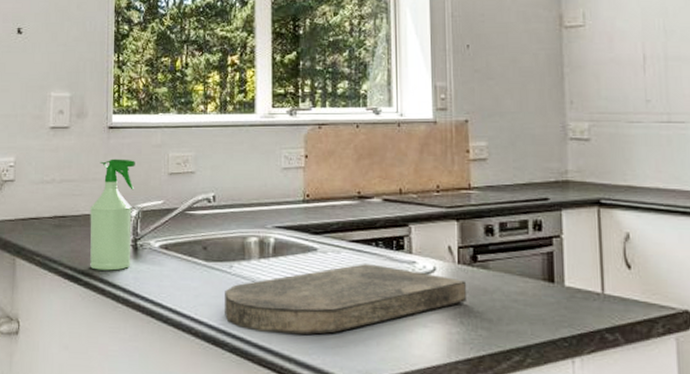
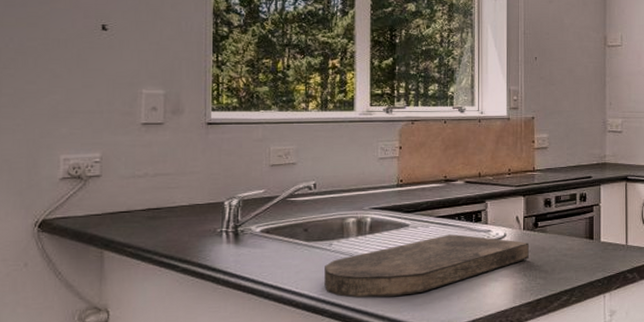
spray bottle: present [90,159,135,271] -> none [187,152,236,257]

